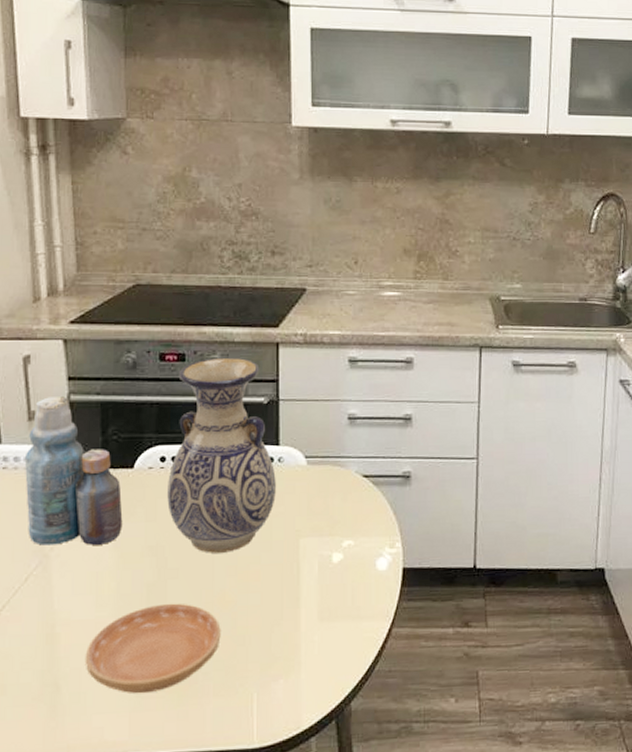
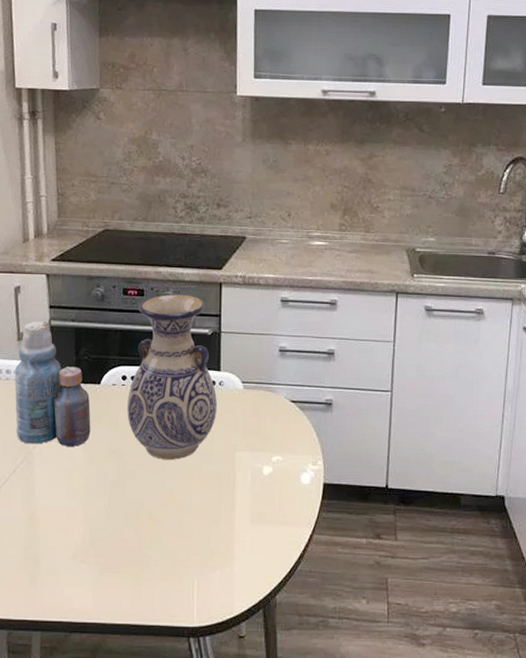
saucer: present [85,603,221,694] -> none [59,499,169,573]

